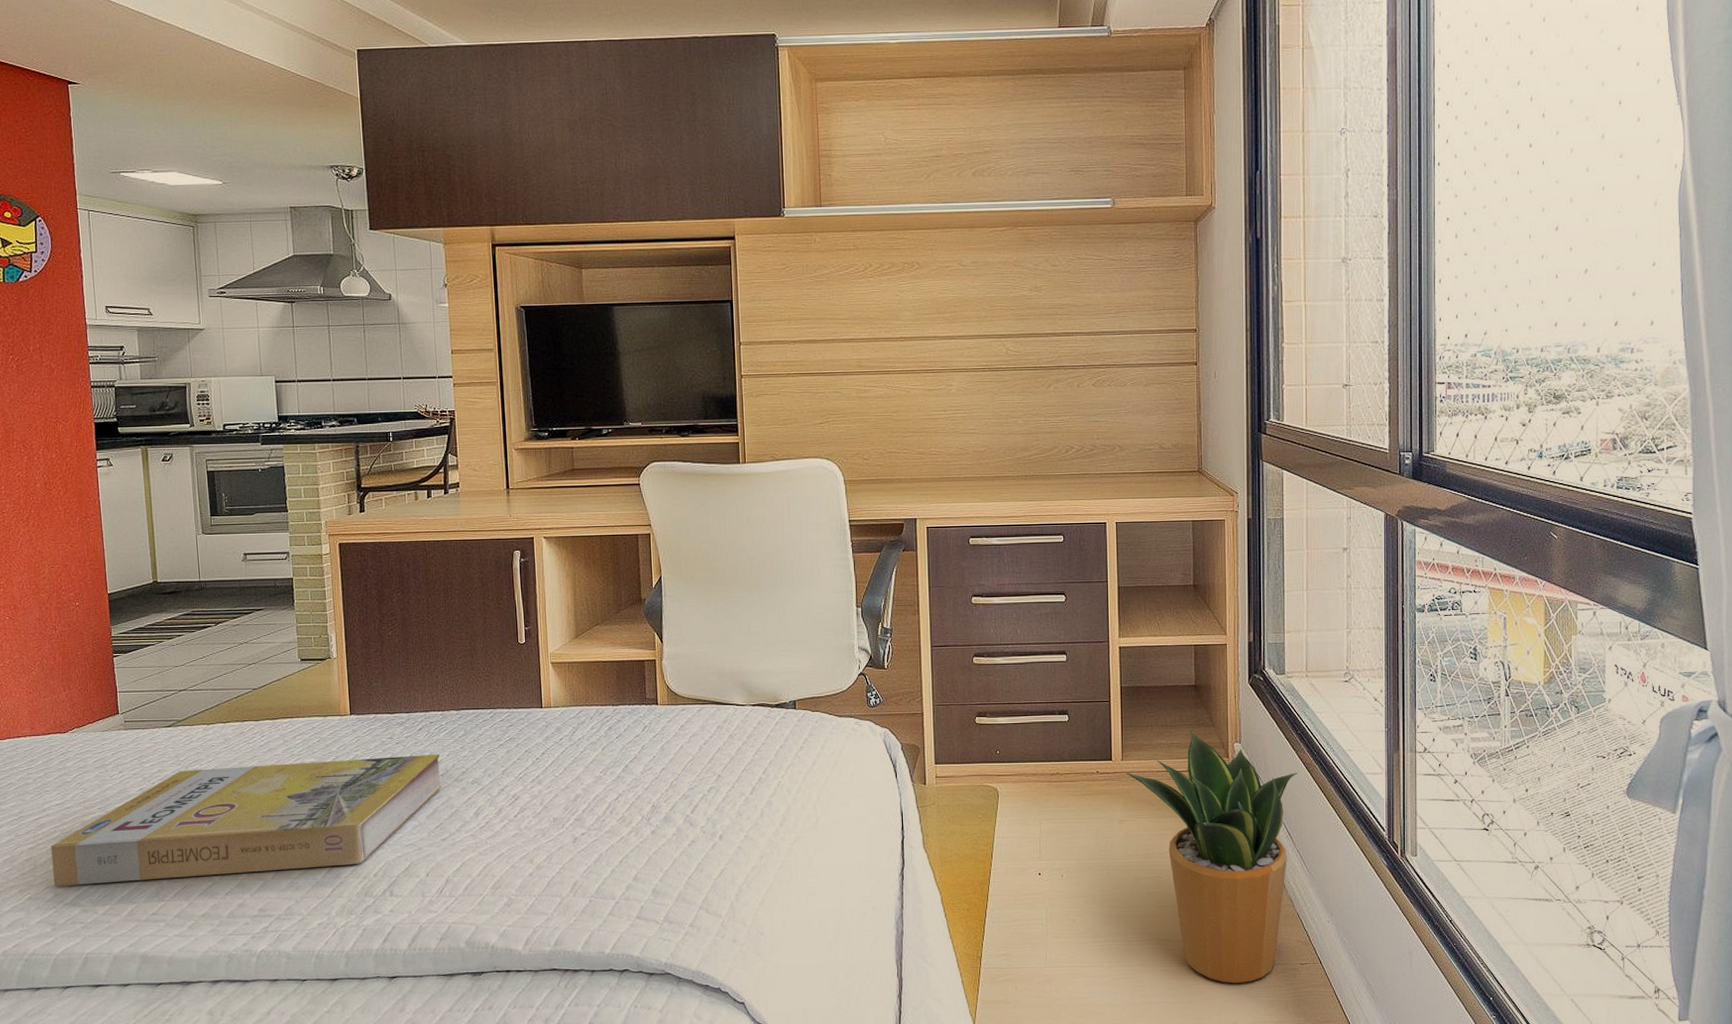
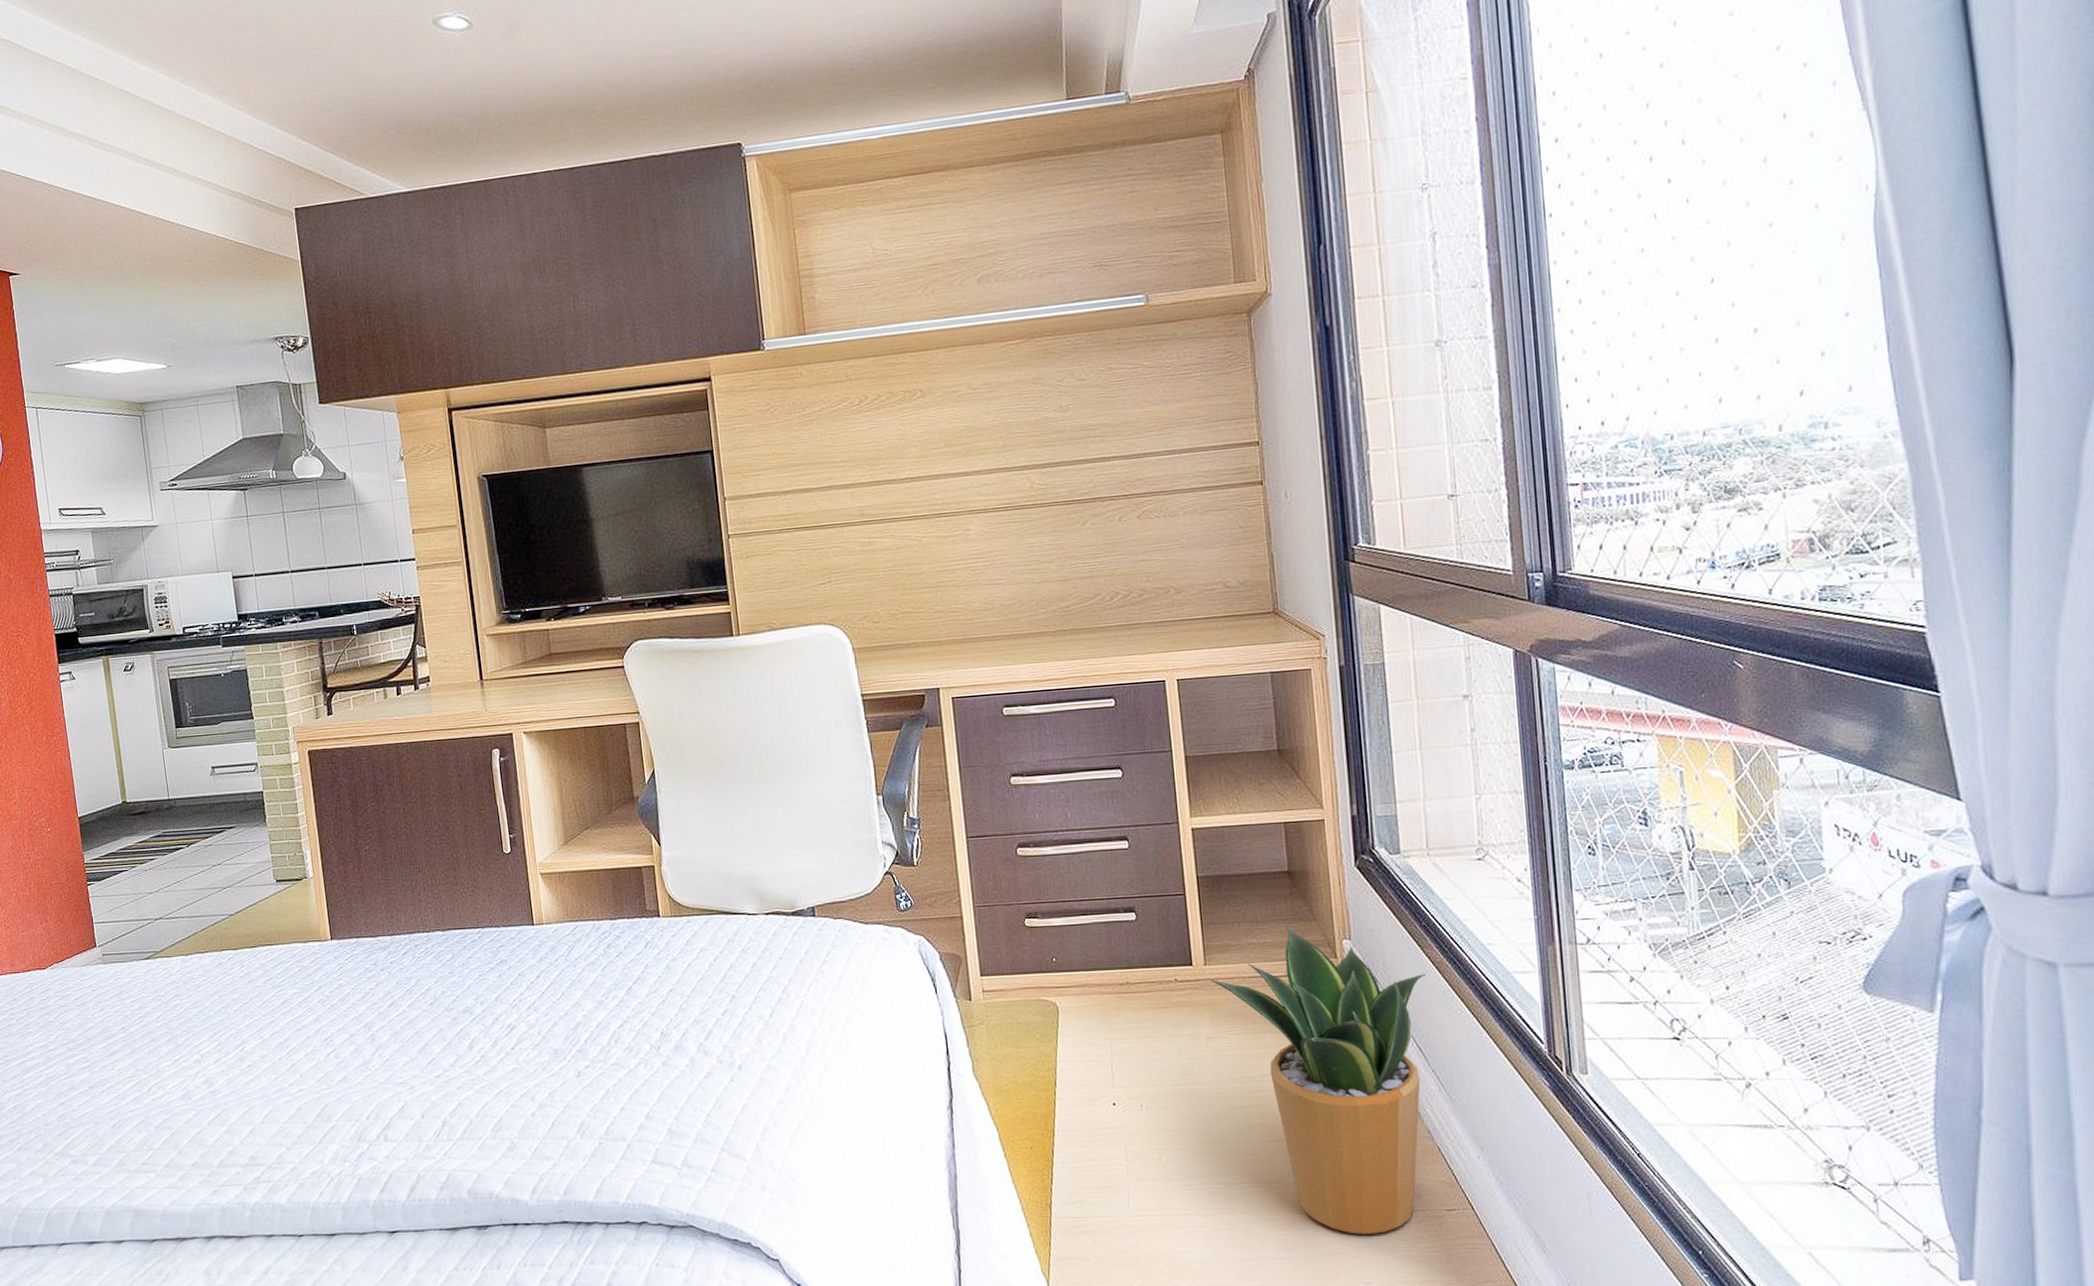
book: present [51,753,442,886] -> none [37,980,432,1135]

